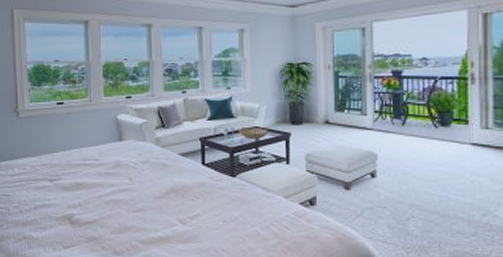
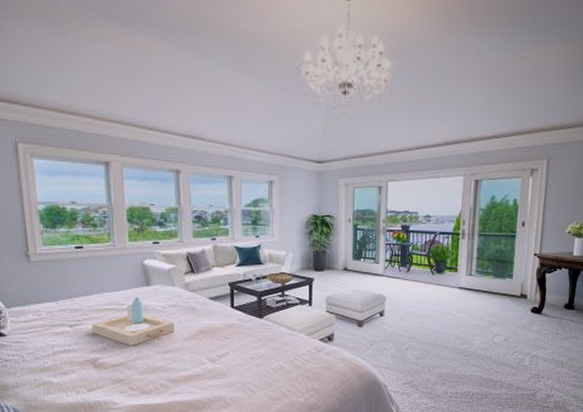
serving tray: none [68,152,146,203] -> present [91,297,175,346]

